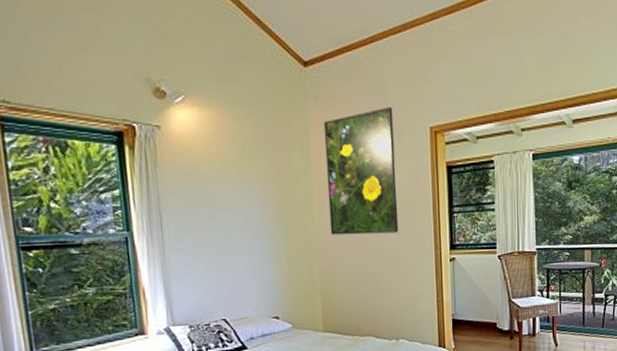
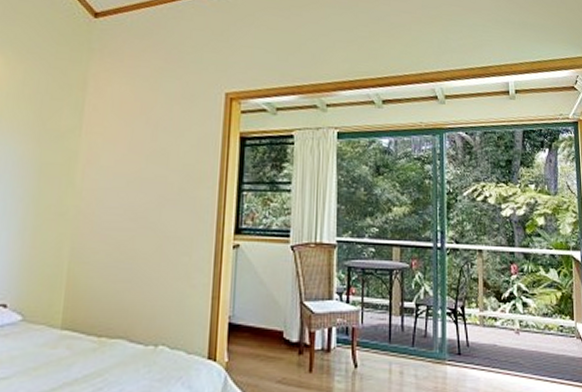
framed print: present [323,106,399,235] -> none [92,67,186,209]

